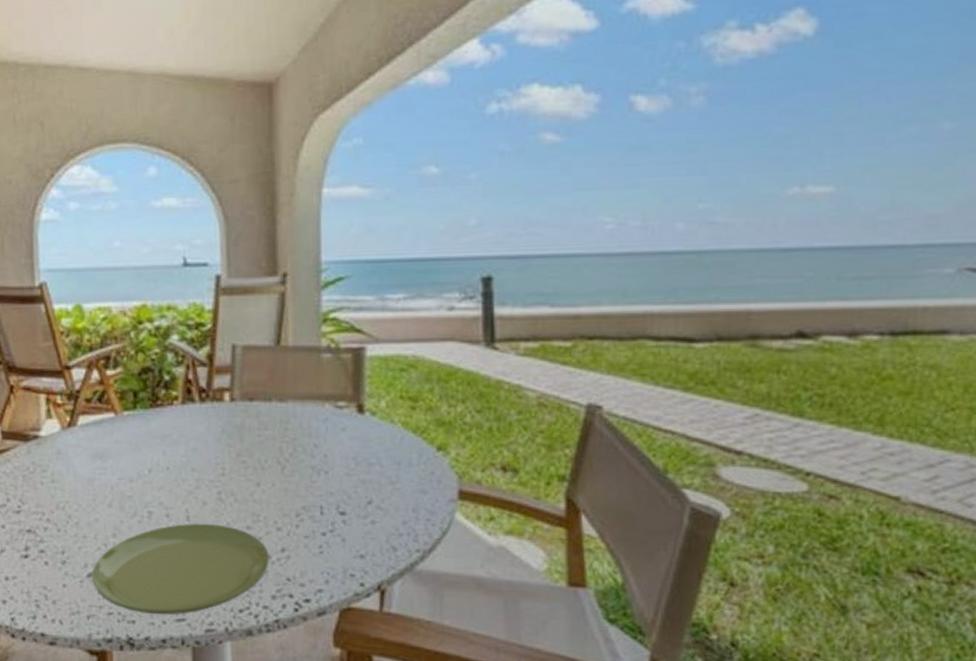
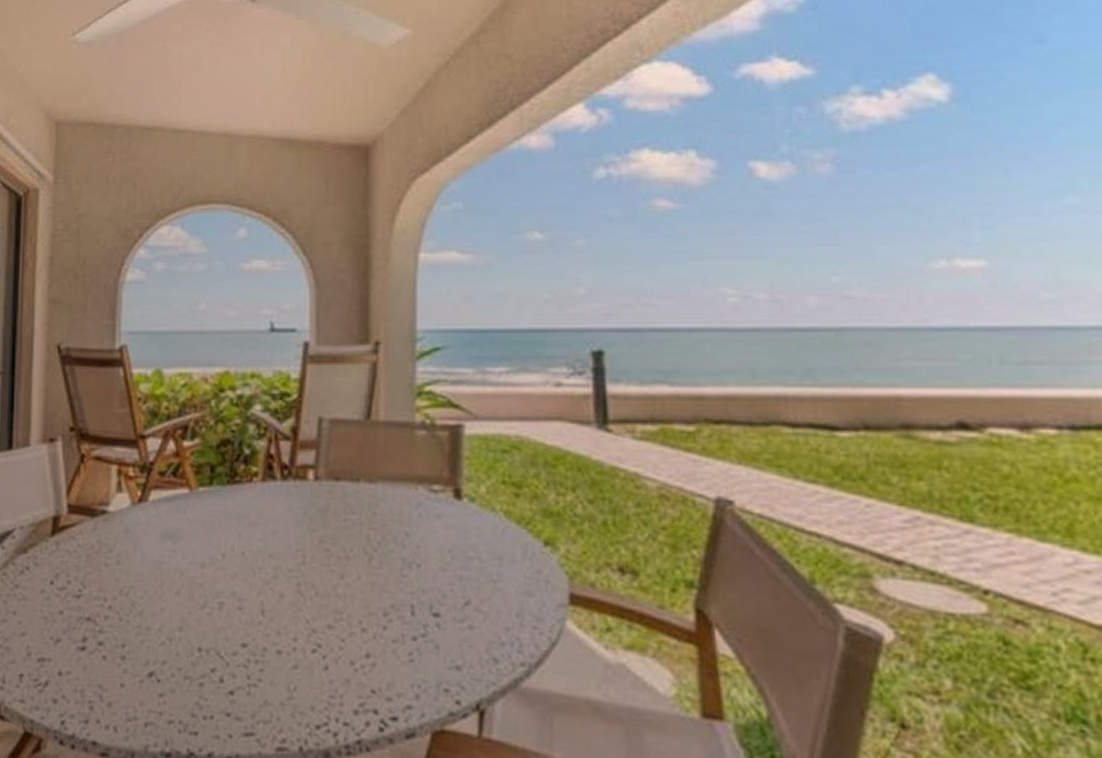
plate: present [91,524,269,615] -> none [153,619,352,728]

